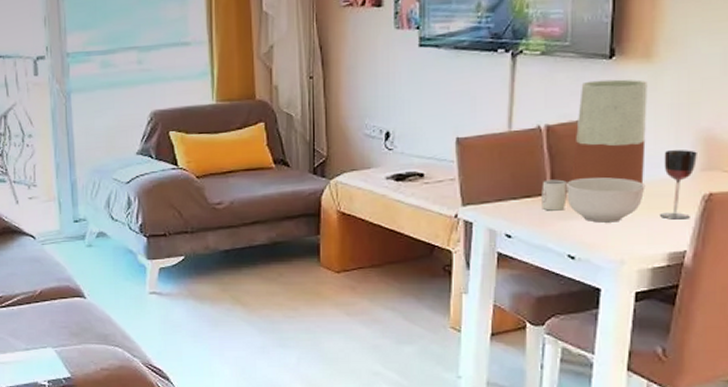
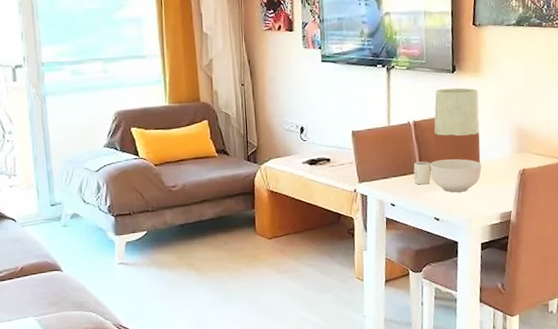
wineglass: present [660,150,697,220] -> none [492,138,514,189]

